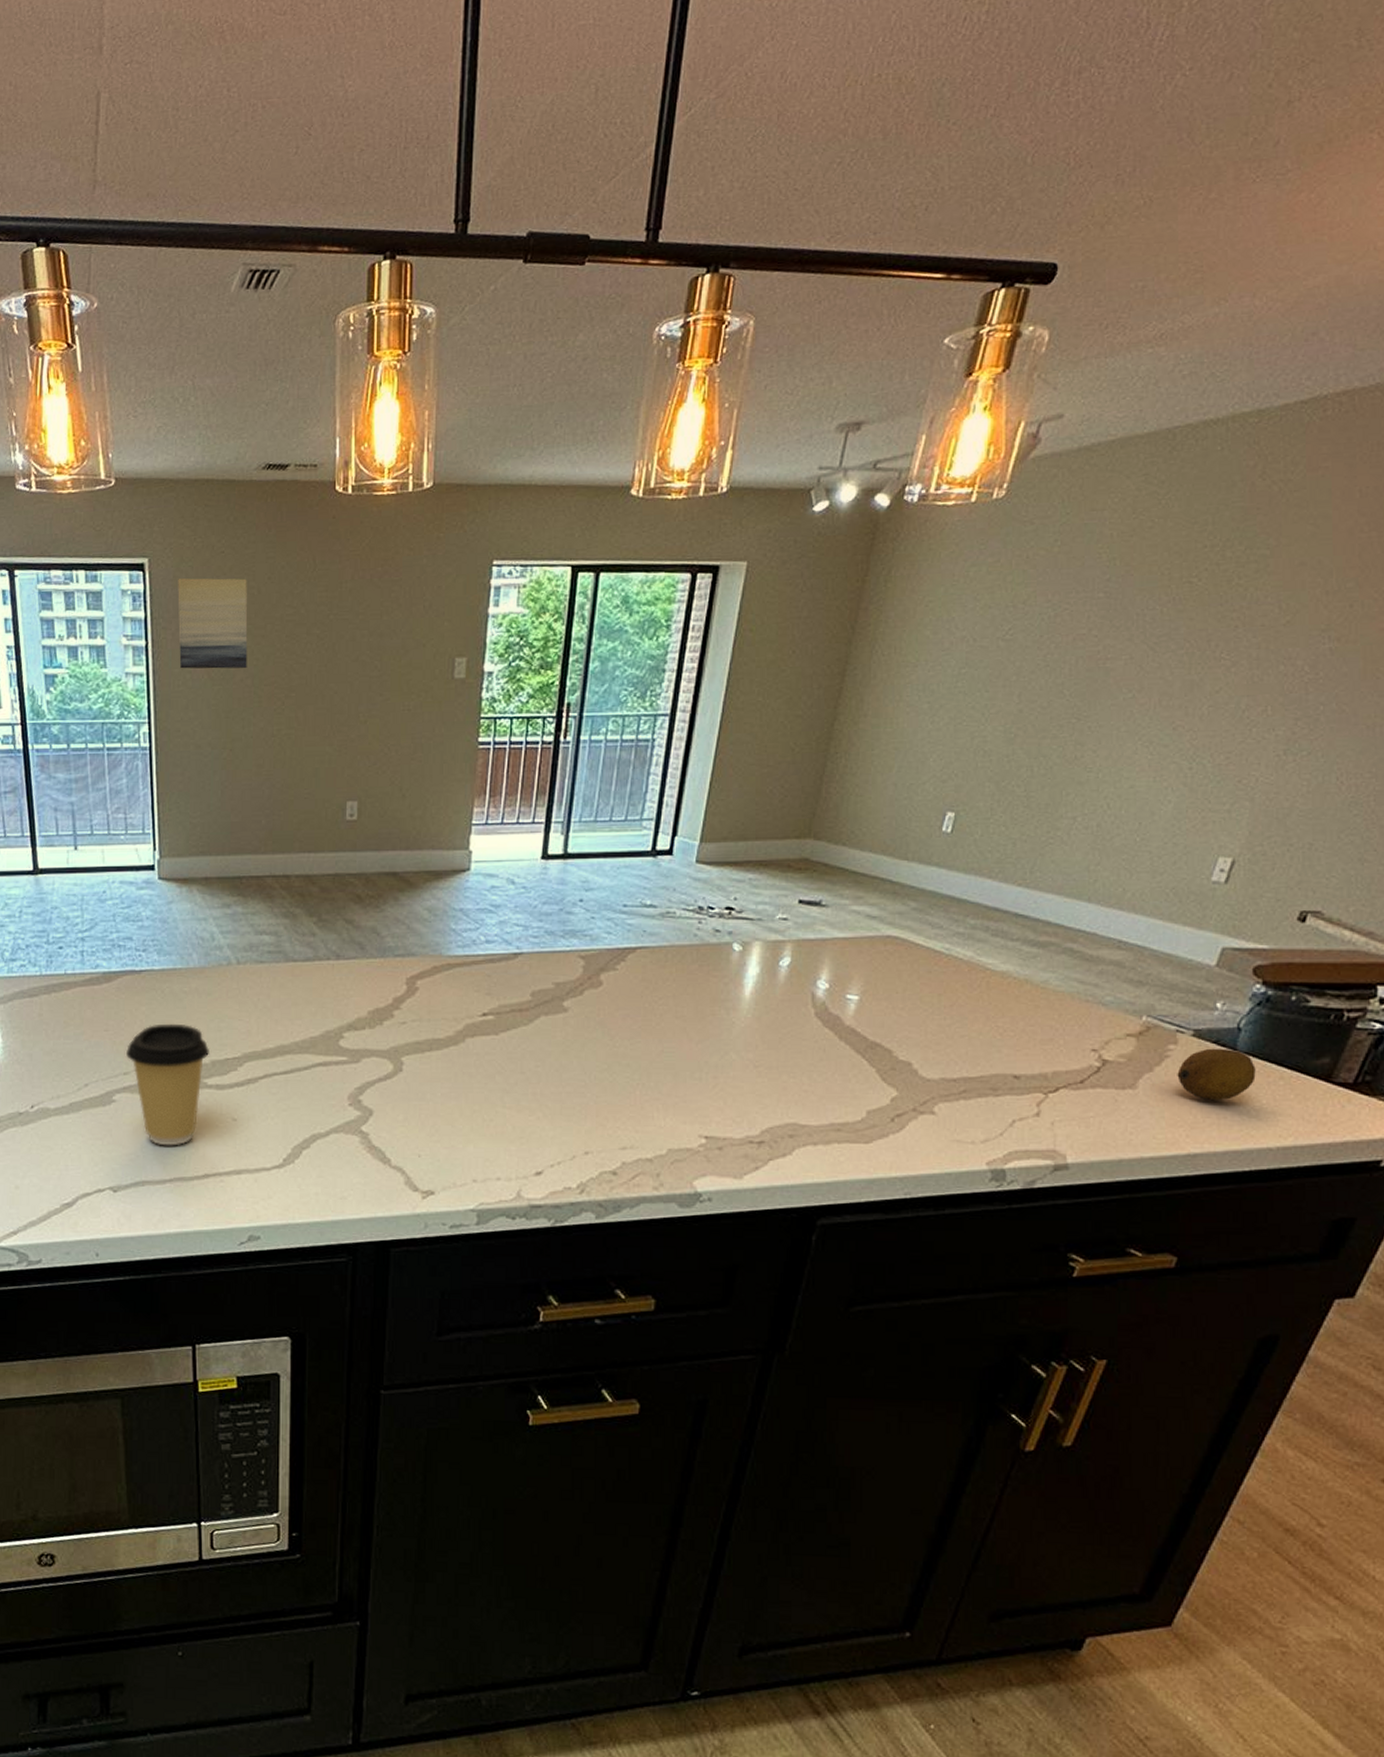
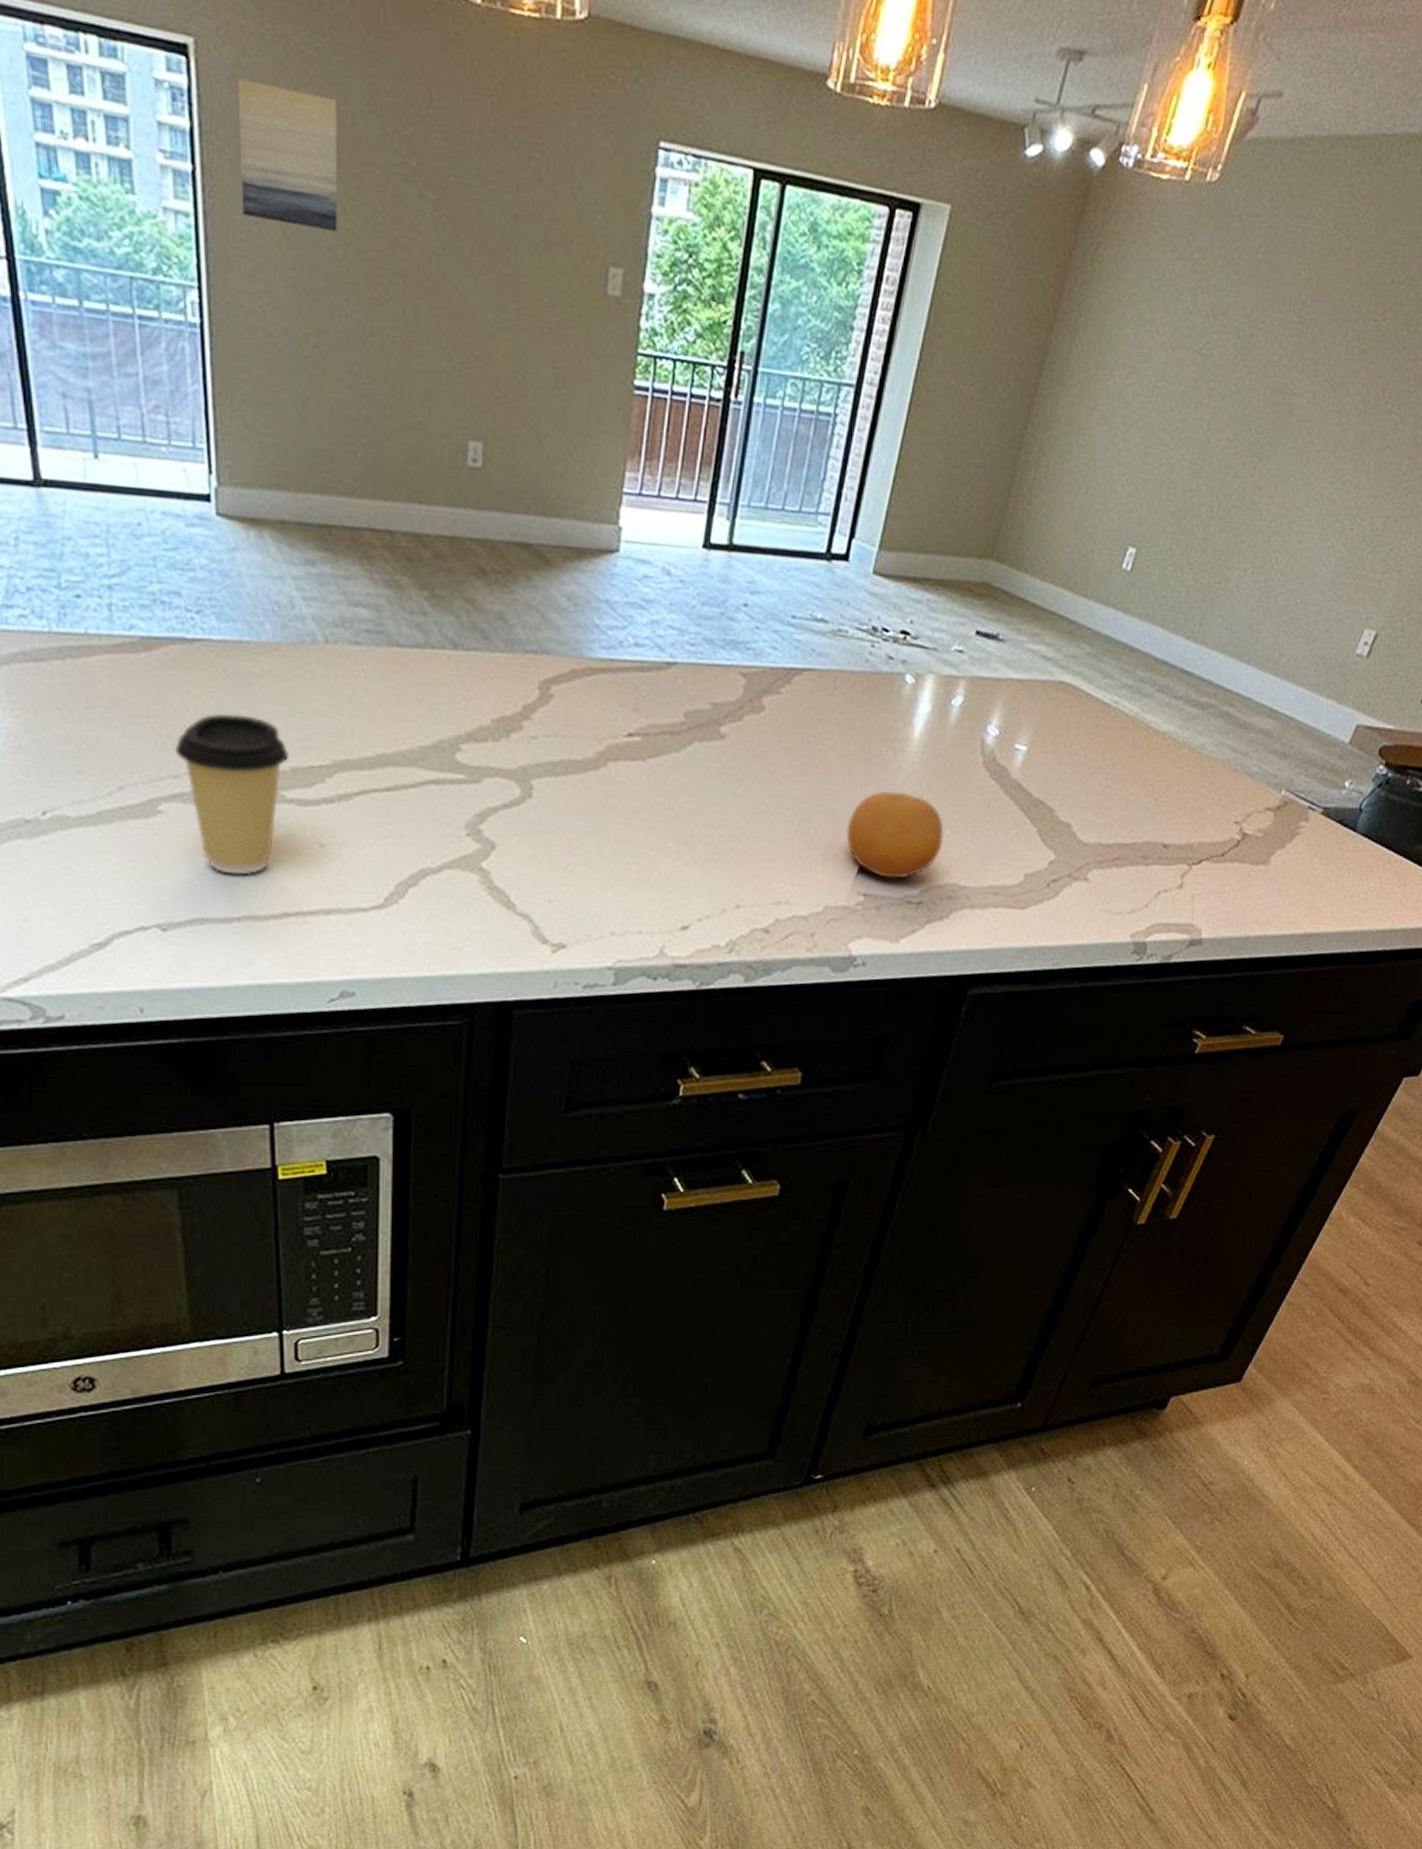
fruit: none [685,1044,780,1122] -> present [846,790,944,879]
fruit: present [1177,1048,1256,1101] -> none [1304,827,1369,882]

